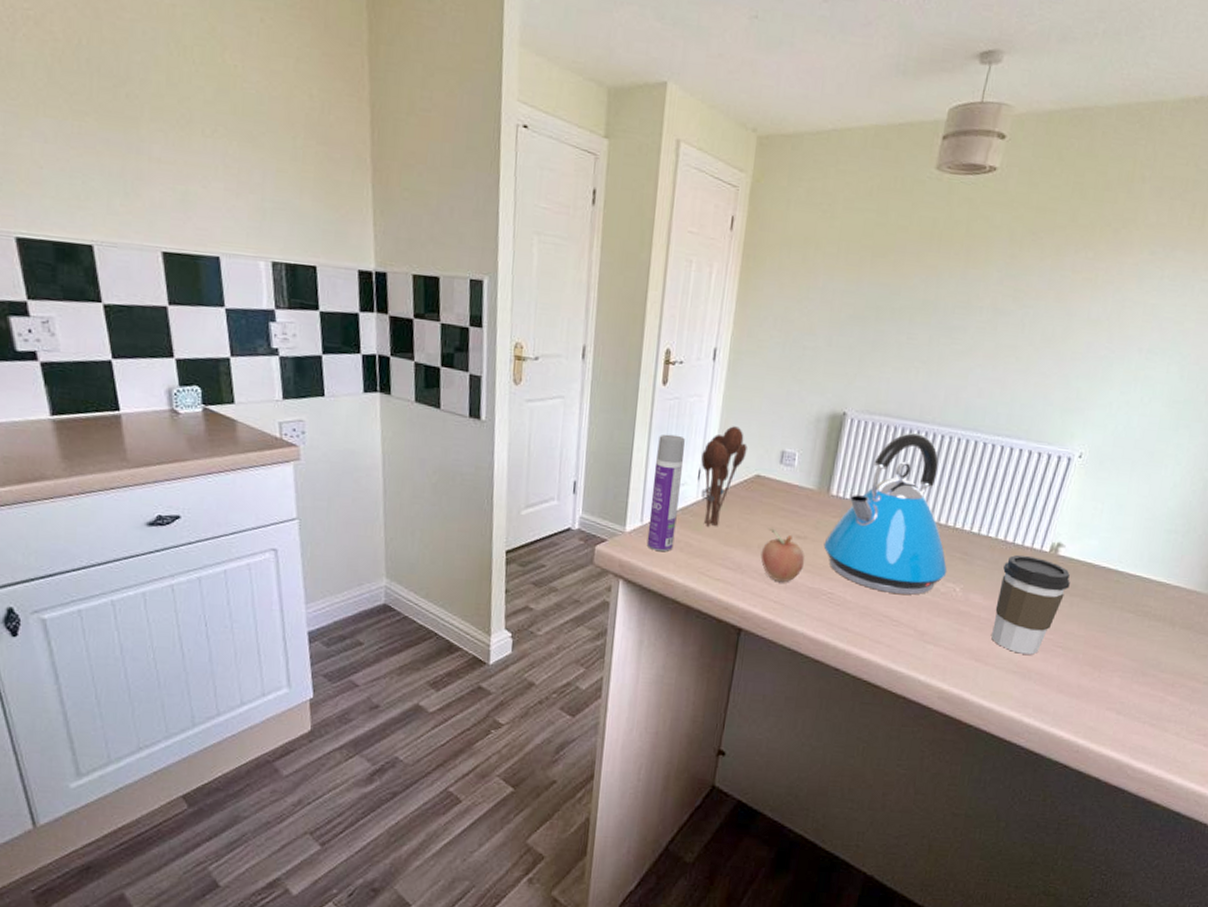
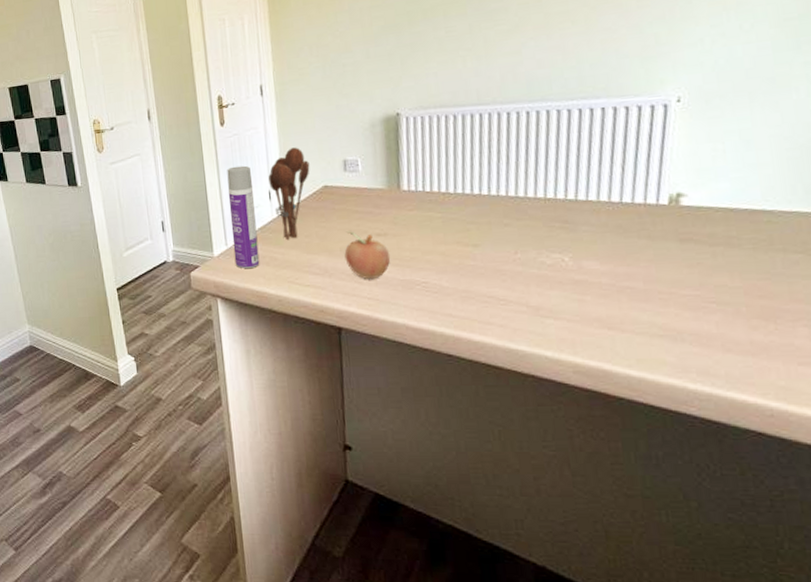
kettle: present [823,432,948,595] -> none [406,115,550,274]
coffee cup: present [991,555,1070,655] -> none [615,212,706,316]

